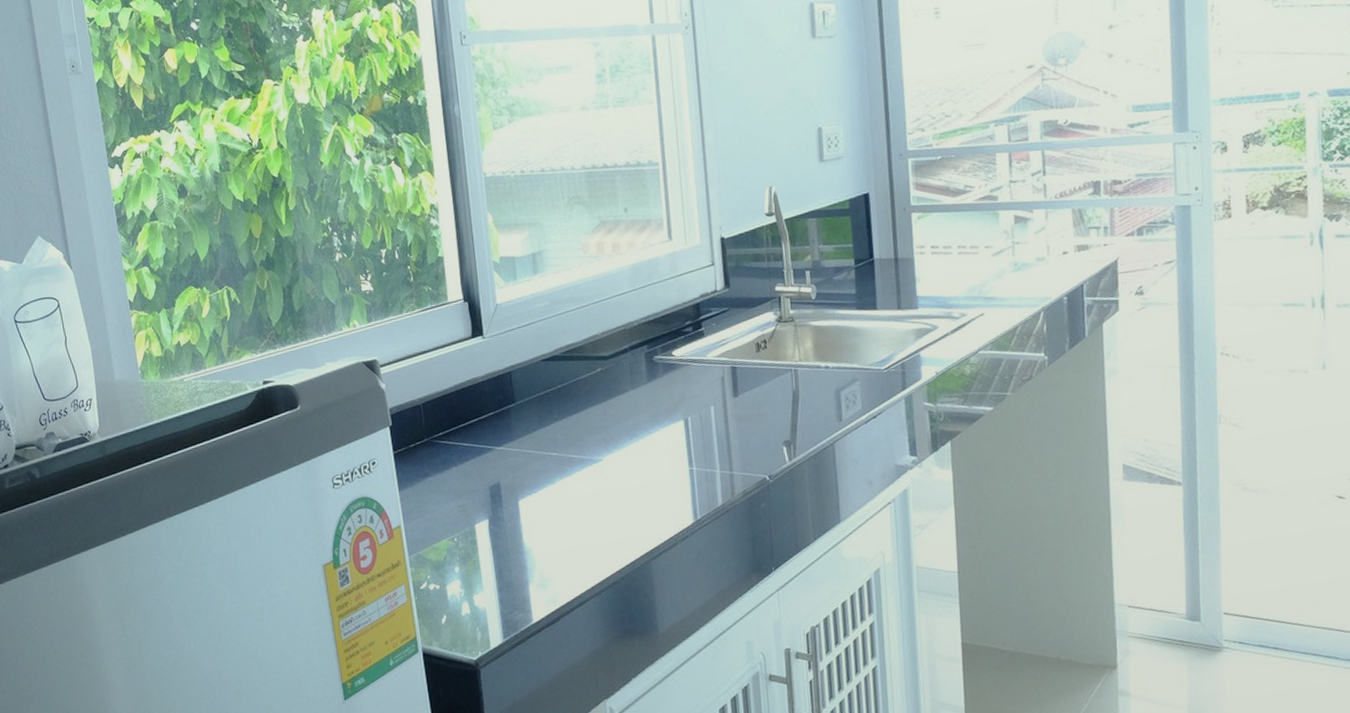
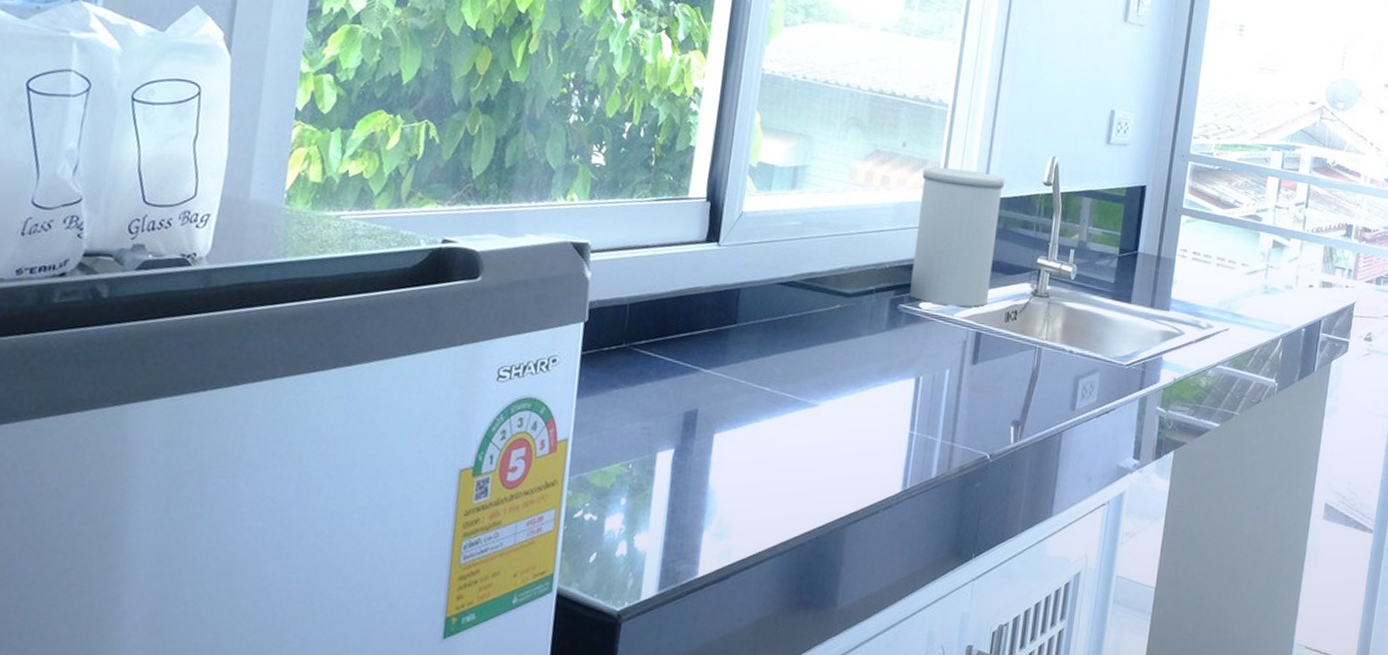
canister: none [648,217,736,350] -> present [909,167,1005,307]

